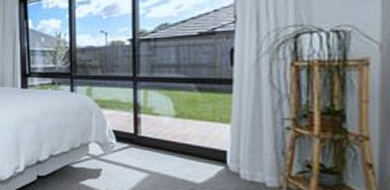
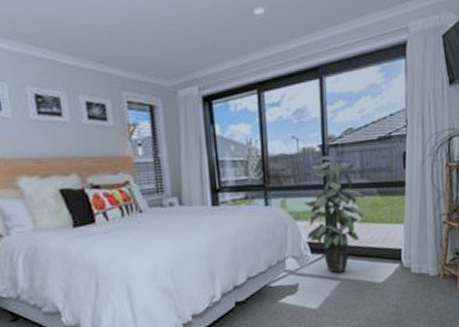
indoor plant: none [110,49,180,166] -> present [304,156,365,273]

